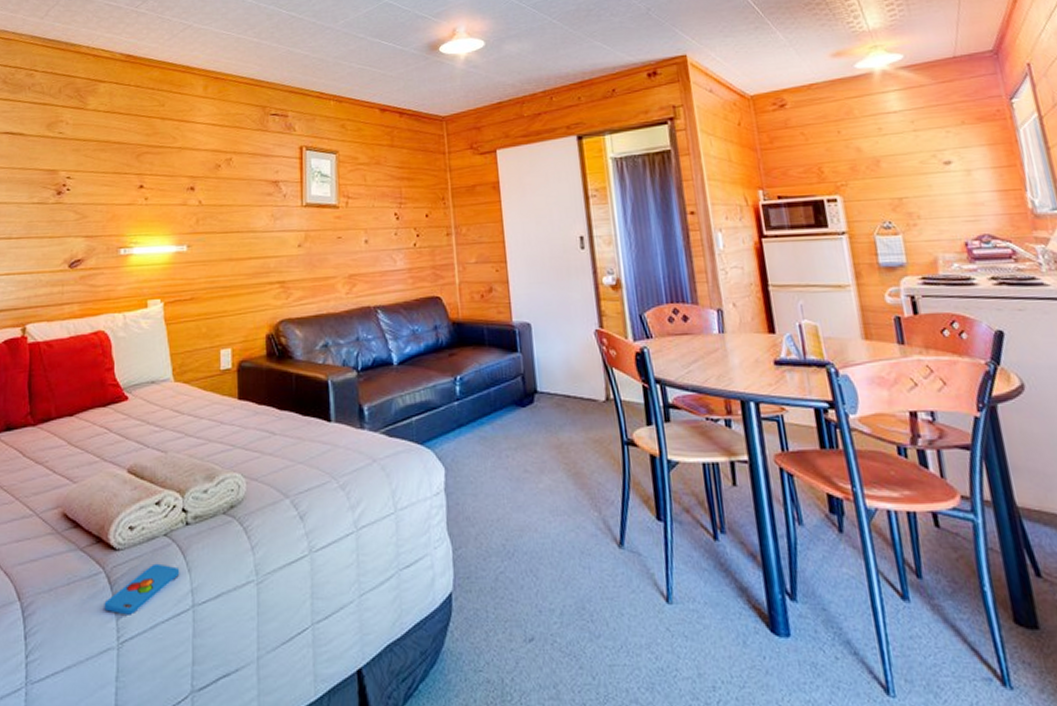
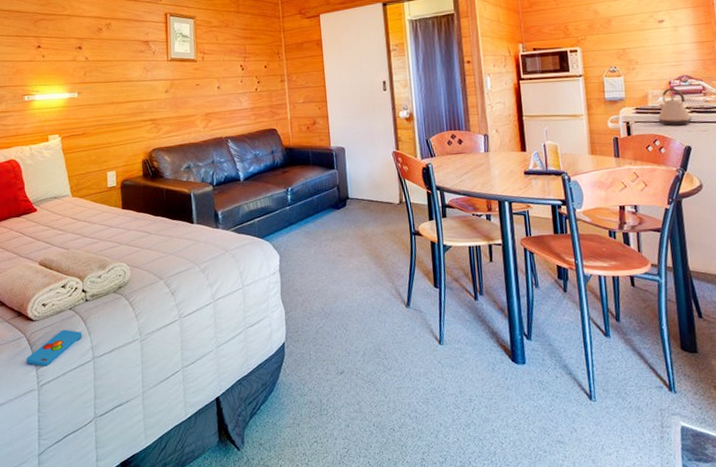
kettle: none [953,251,1000,303] -> present [658,88,691,126]

